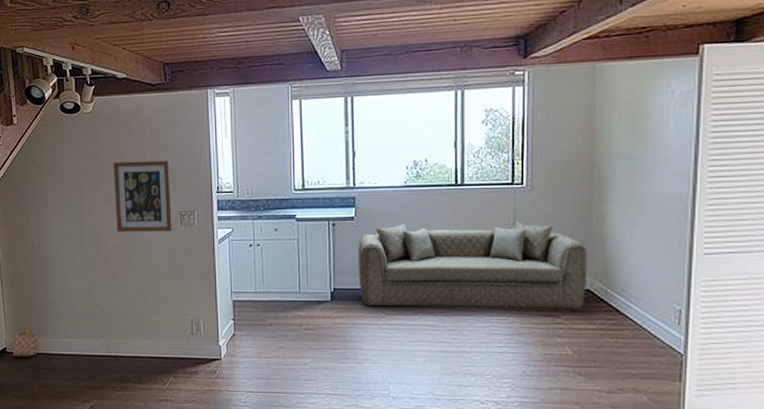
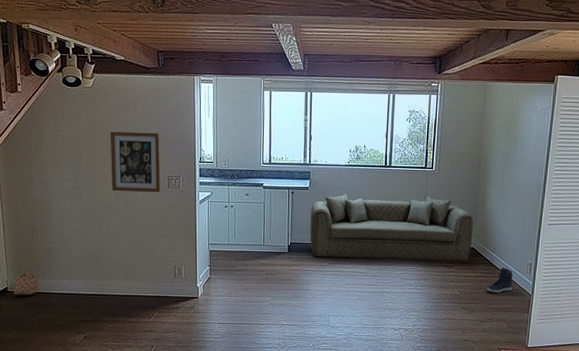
sneaker: none [614,317,653,353] -> present [487,268,513,293]

